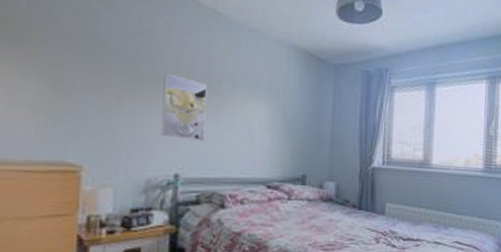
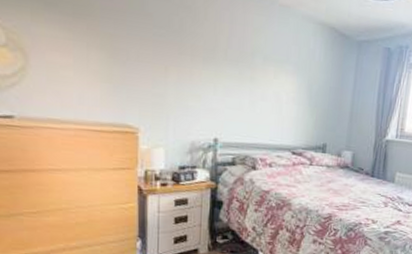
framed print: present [161,72,208,142] -> none [202,46,242,111]

